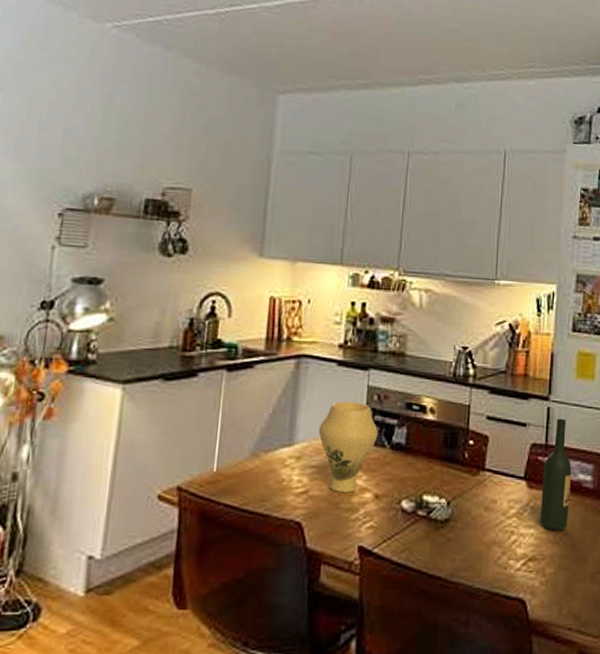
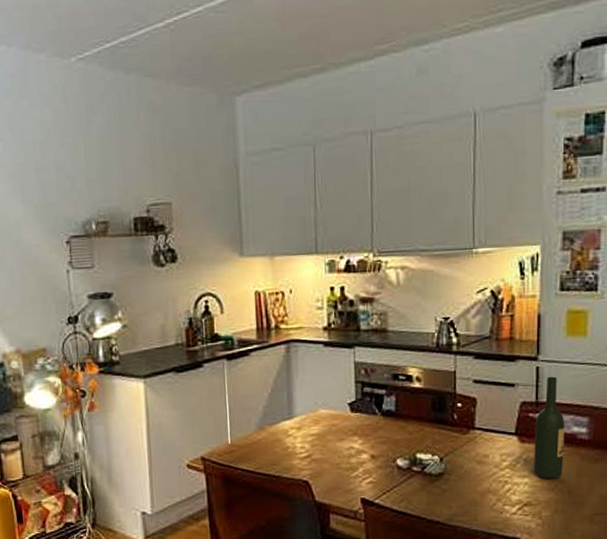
vase: present [318,401,378,494] -> none [314,377,369,456]

